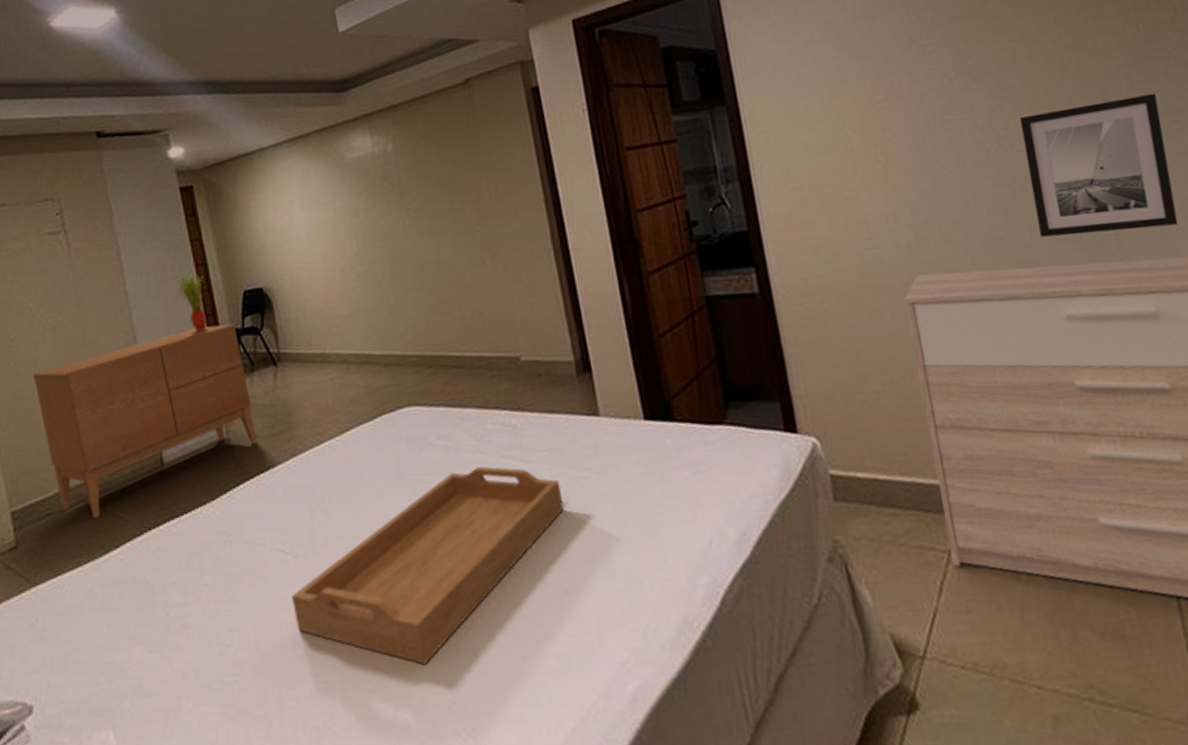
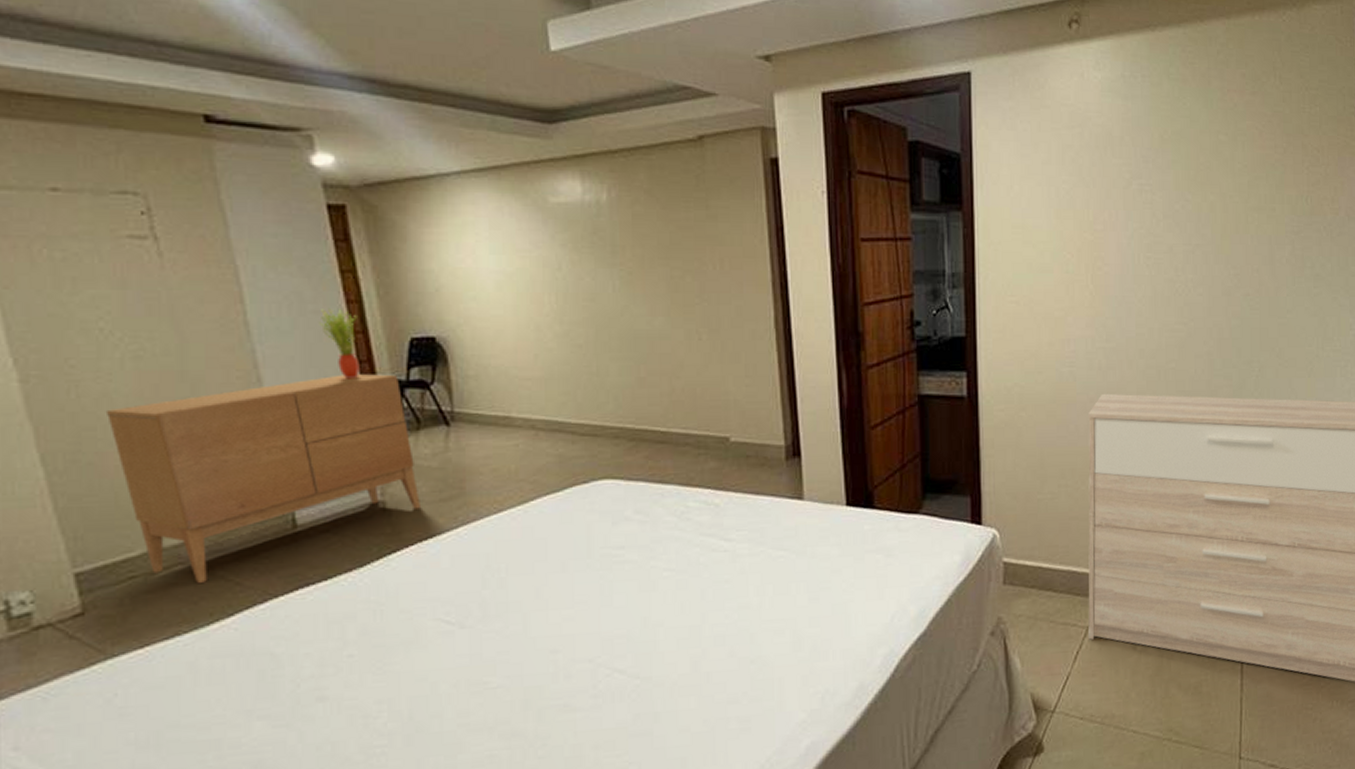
serving tray: present [292,466,564,665] -> none [456,543,759,730]
wall art: present [1019,93,1178,237] -> none [1202,260,1308,373]

